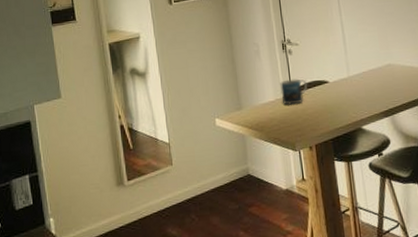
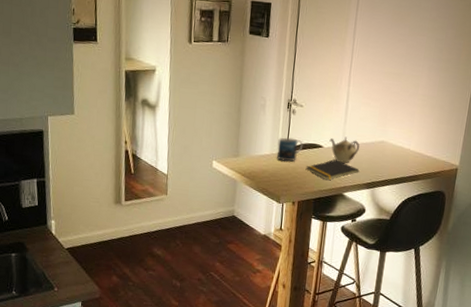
notepad: none [315,92,373,117] -> present [305,159,360,180]
teapot: none [333,67,367,95] -> present [329,136,360,163]

